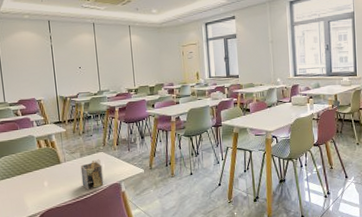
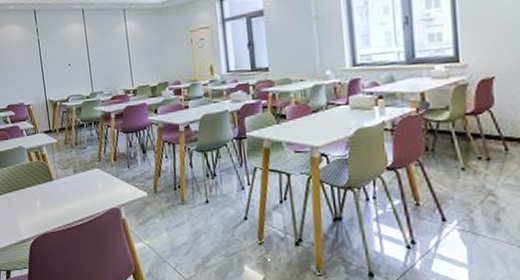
napkin holder: present [80,159,104,191] -> none [74,177,101,215]

